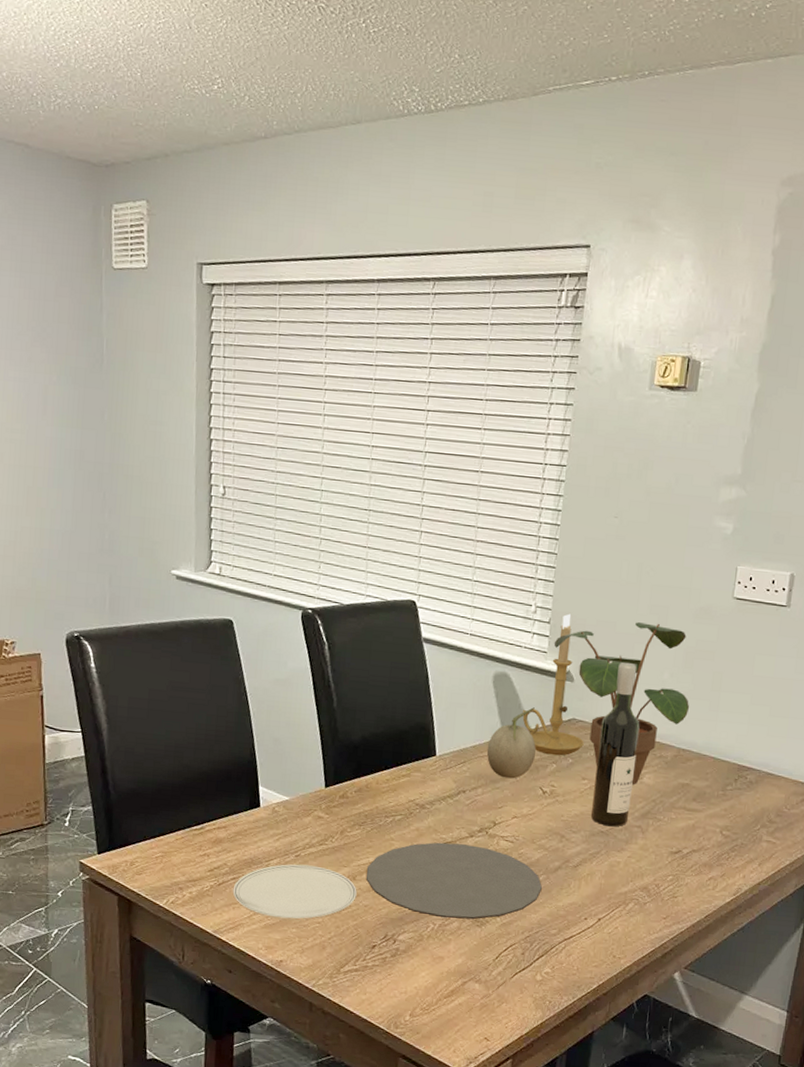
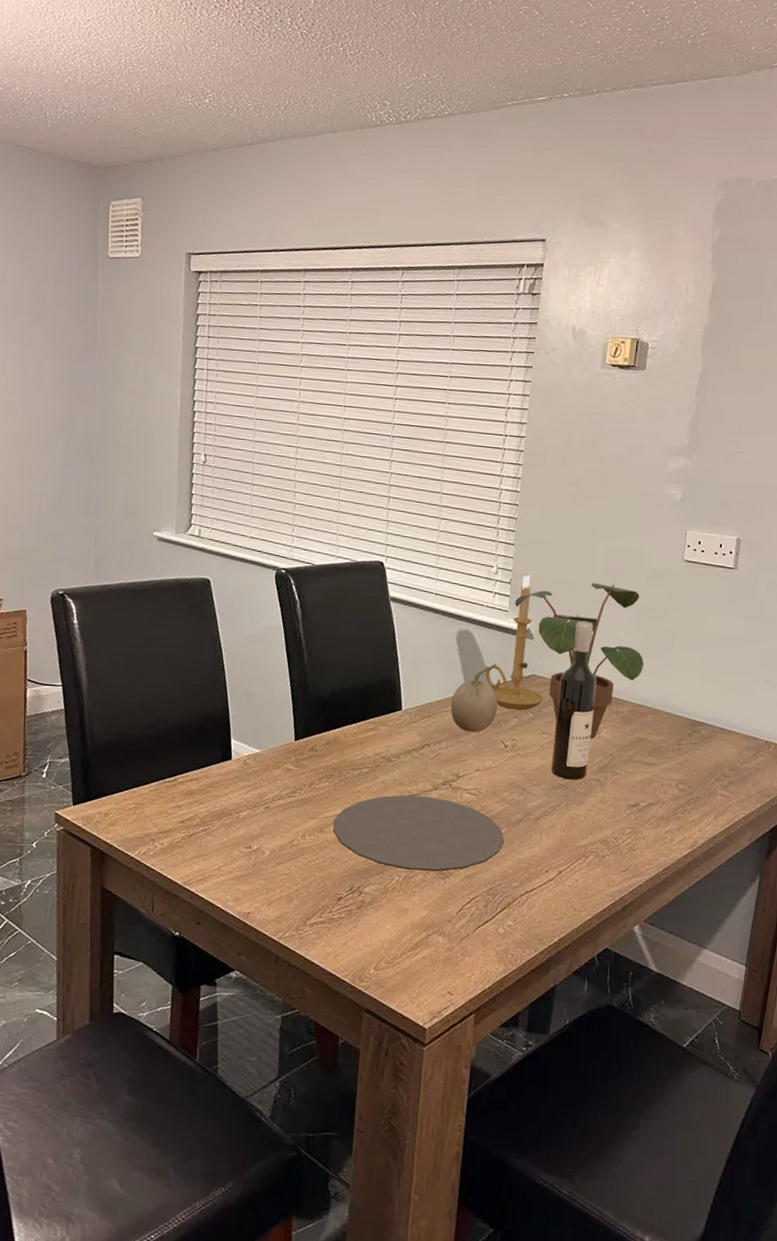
plate: present [232,864,357,921] -> none [203,815,324,872]

